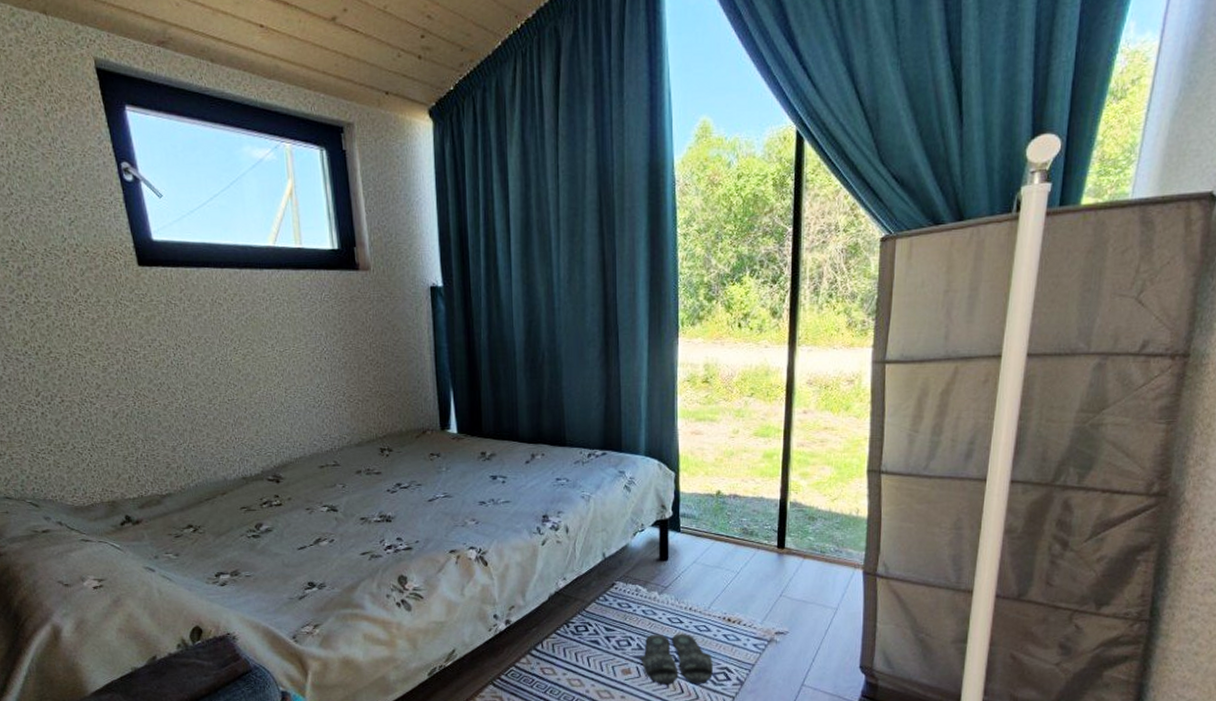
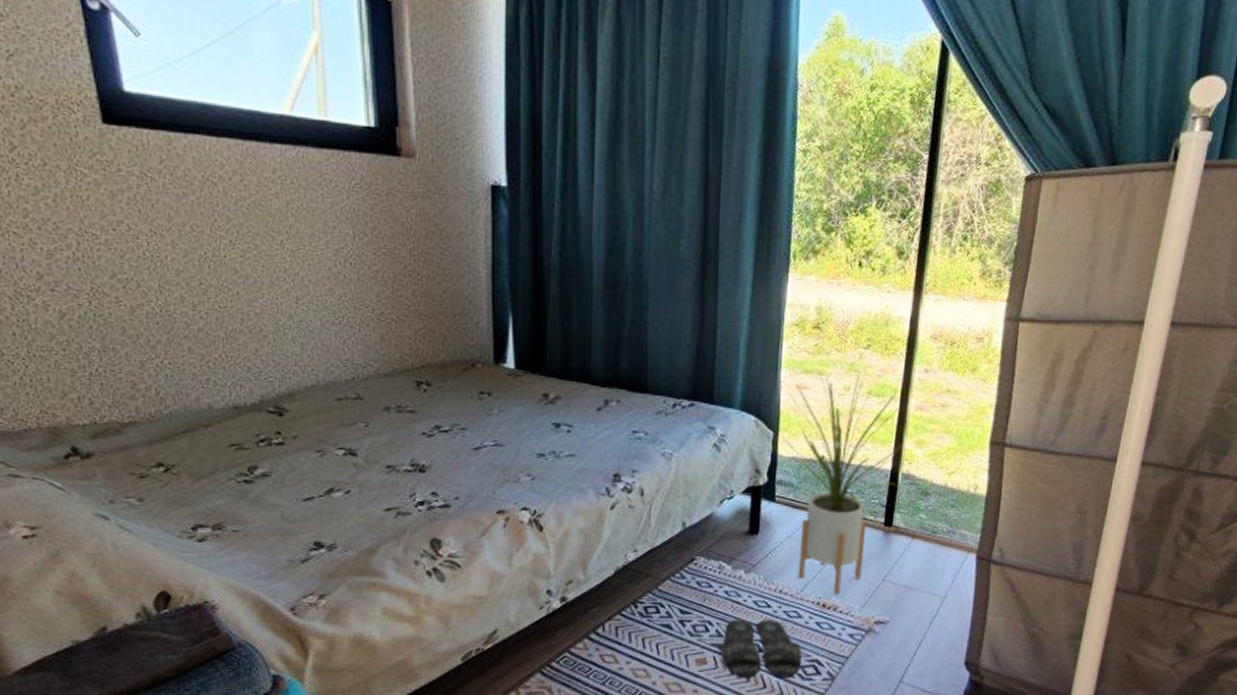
house plant: none [685,416,788,609] -> present [785,371,902,594]

